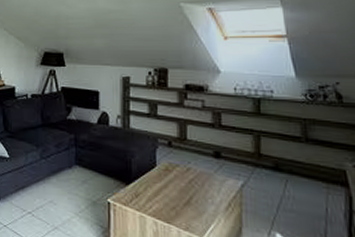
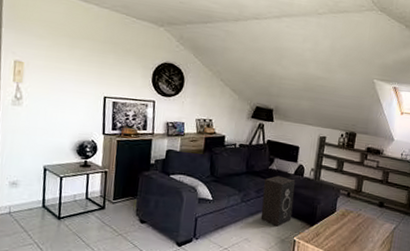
speaker: none [64,126,102,186] -> present [260,176,295,227]

